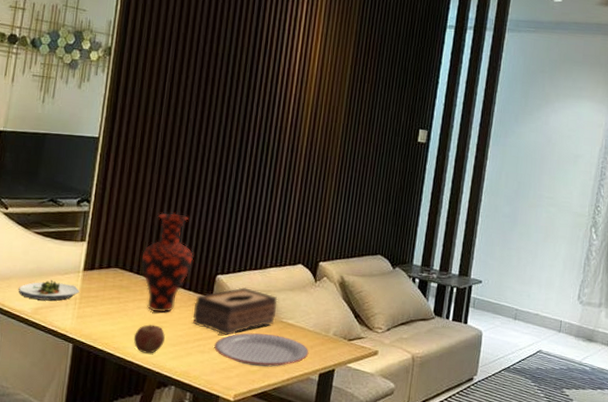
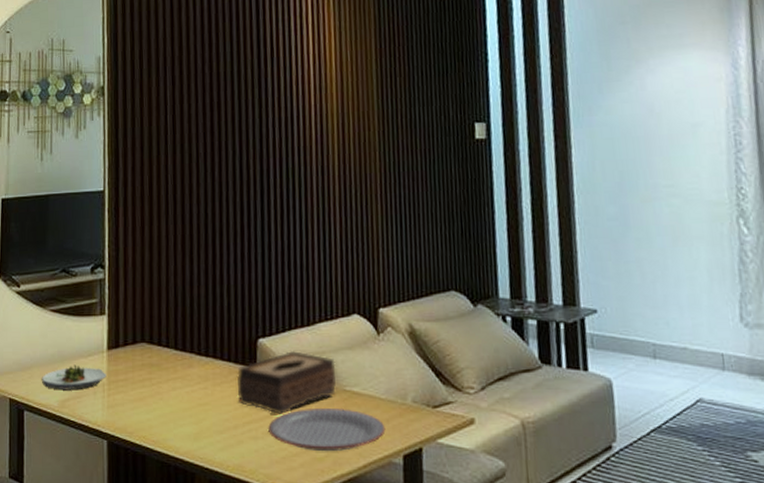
apple: present [133,324,165,354] -> none [173,409,209,445]
vase: present [141,212,193,313] -> none [168,268,228,393]

